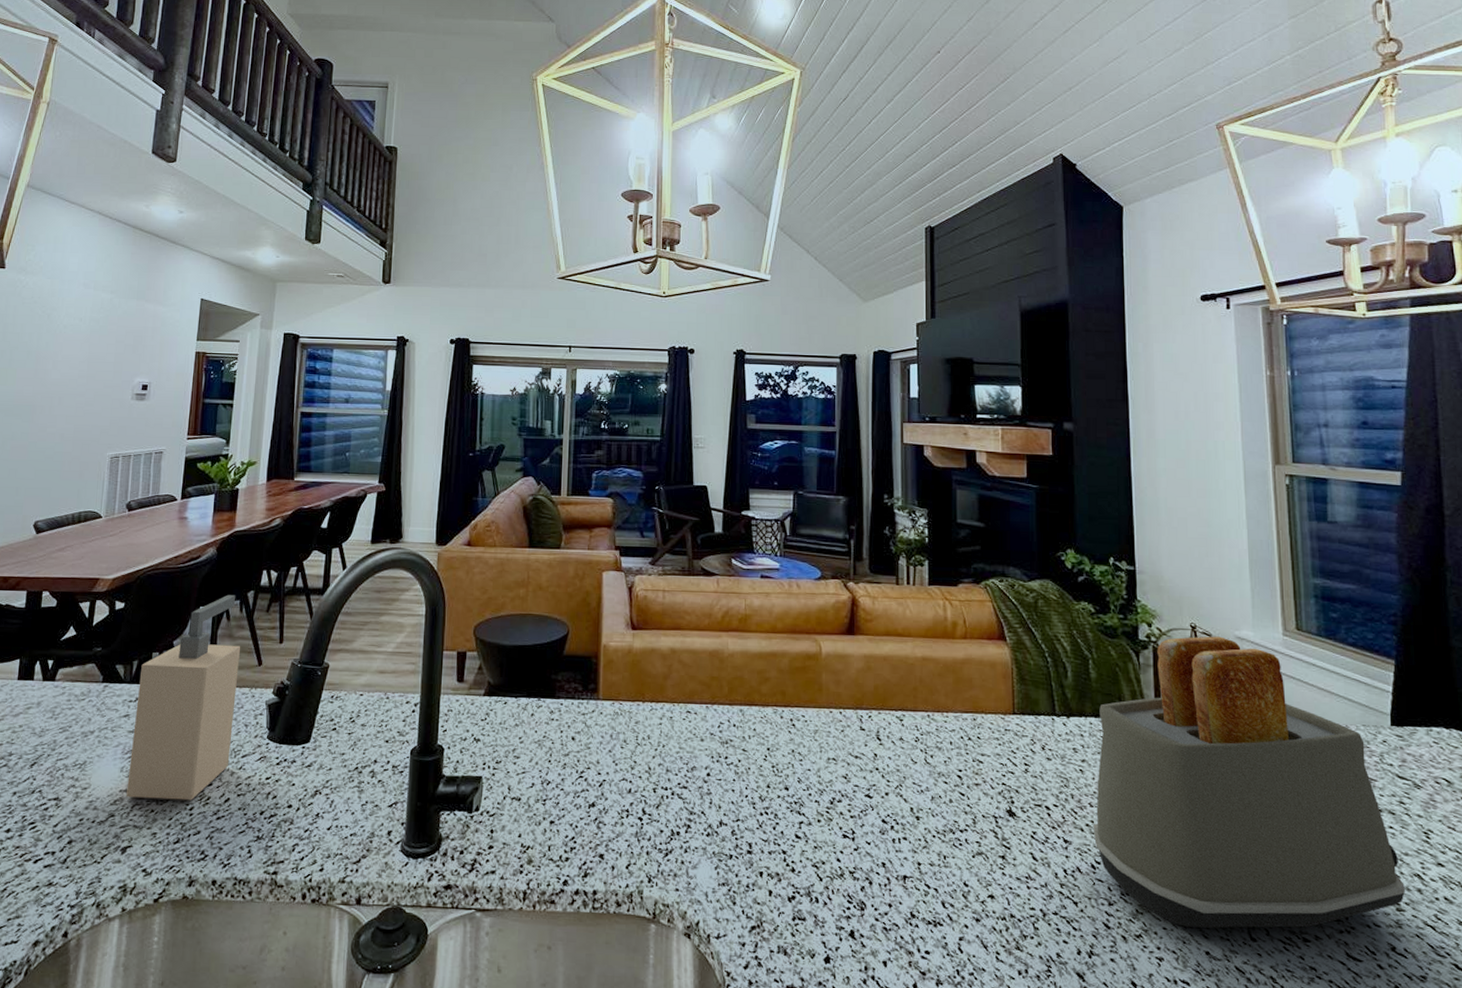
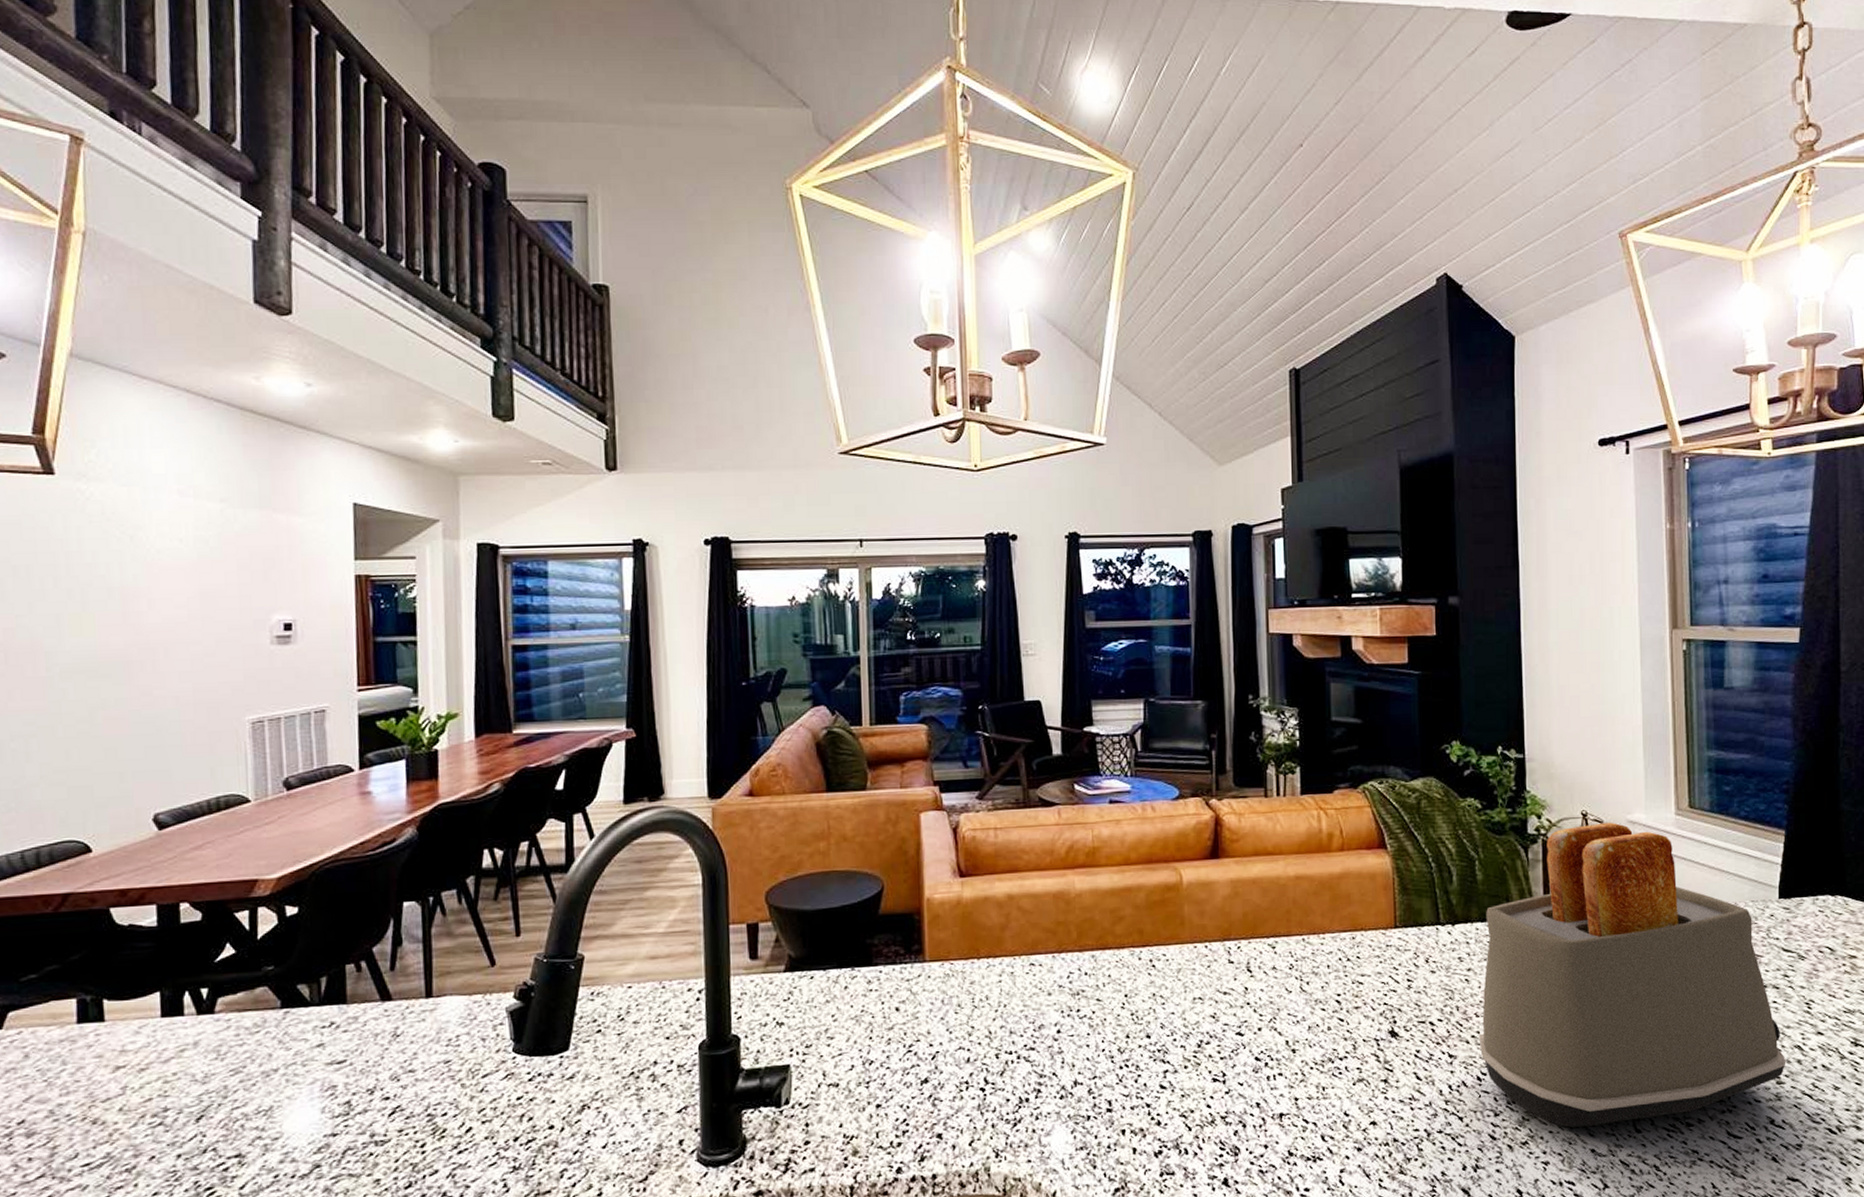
soap dispenser: present [126,594,241,801] -> none [332,883,467,1142]

